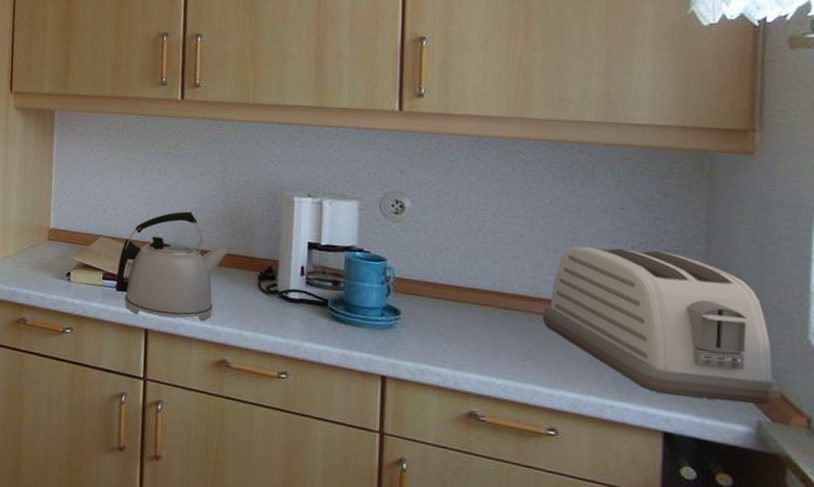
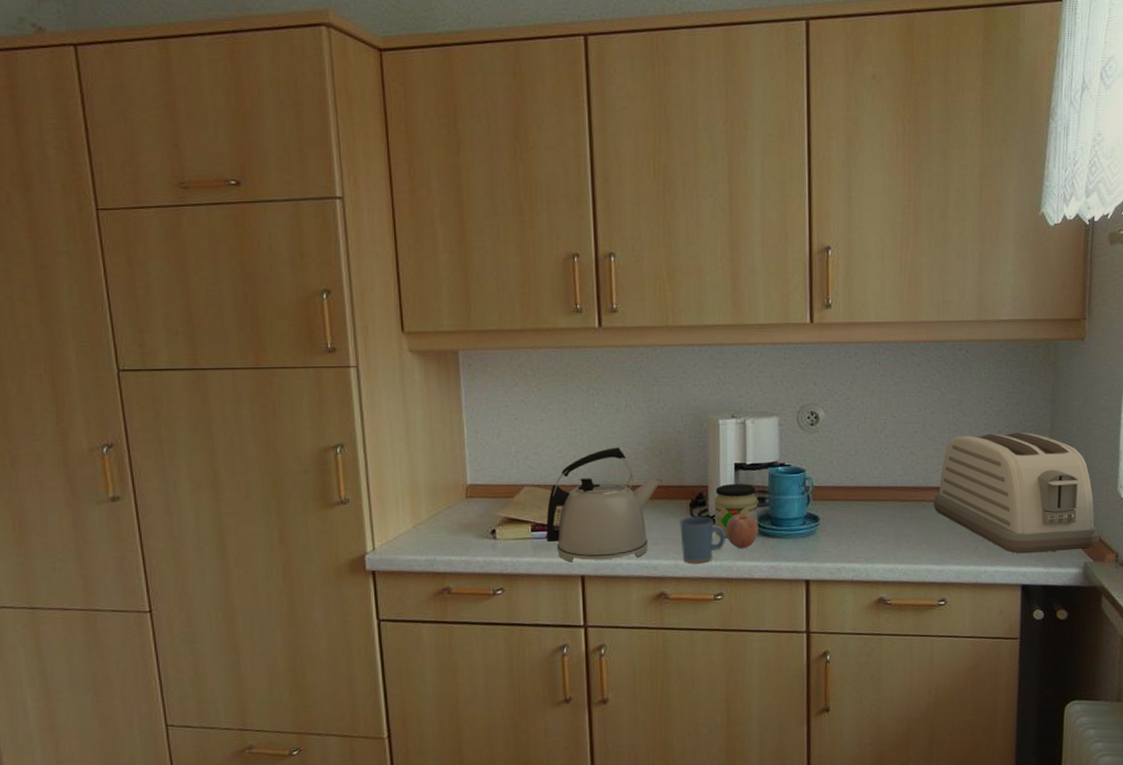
mug: none [246,288,294,338] -> present [680,516,725,563]
jar: none [283,262,331,316] -> present [714,484,758,537]
fruit: none [295,293,330,331] -> present [726,513,758,549]

